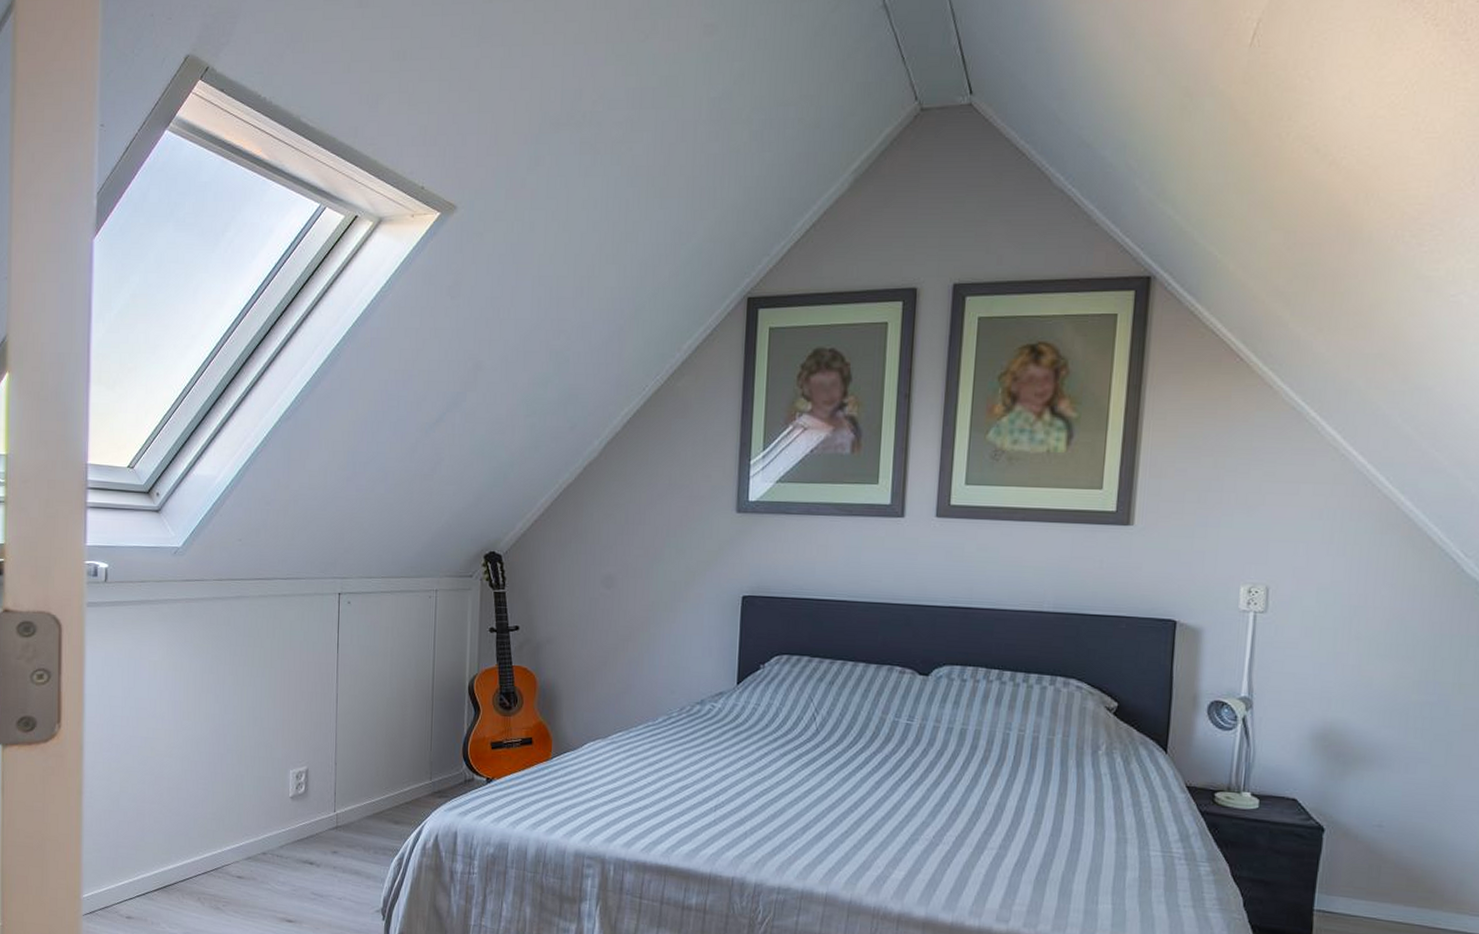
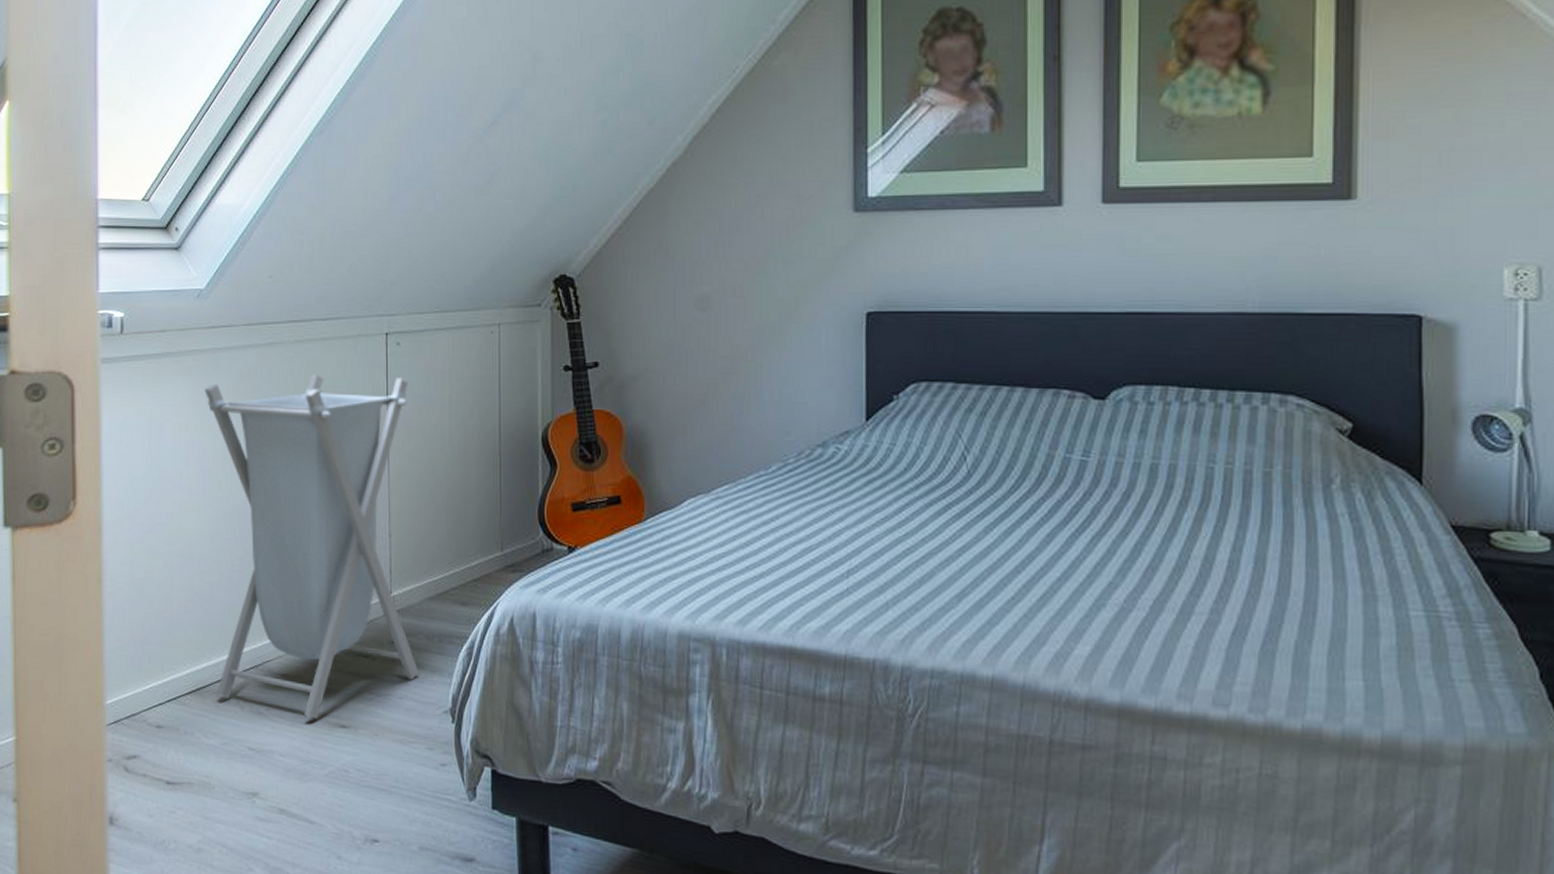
laundry hamper: none [178,624,357,915] -> present [204,373,419,720]

